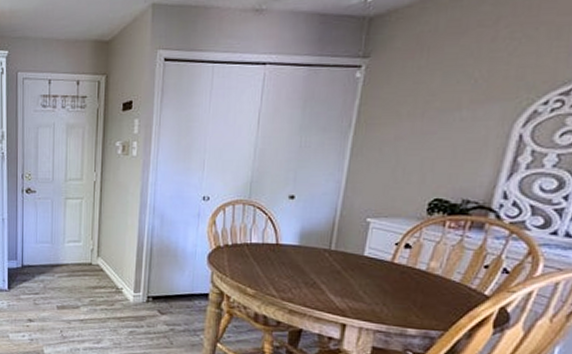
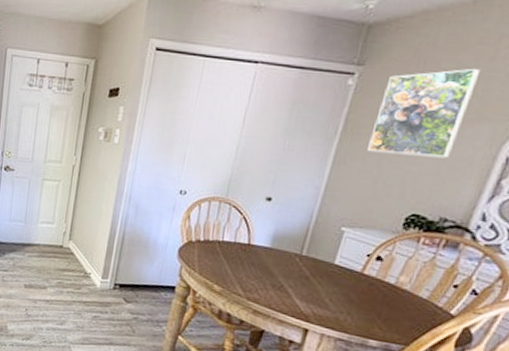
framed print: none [383,50,484,141] -> present [367,68,481,159]

